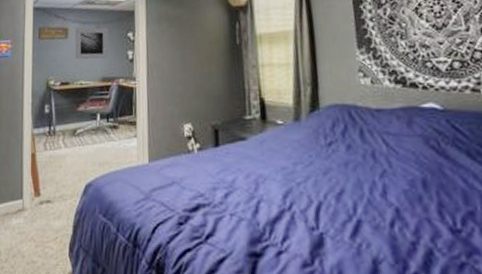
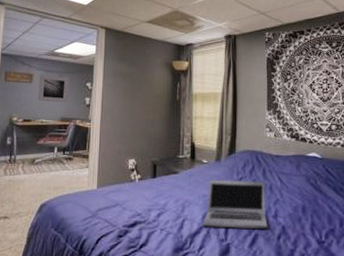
laptop: none [284,145,375,213] -> present [203,179,268,230]

